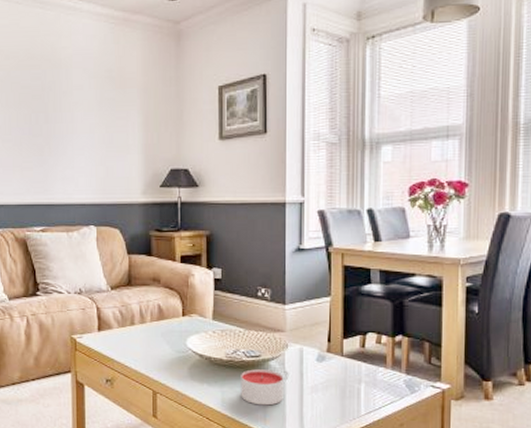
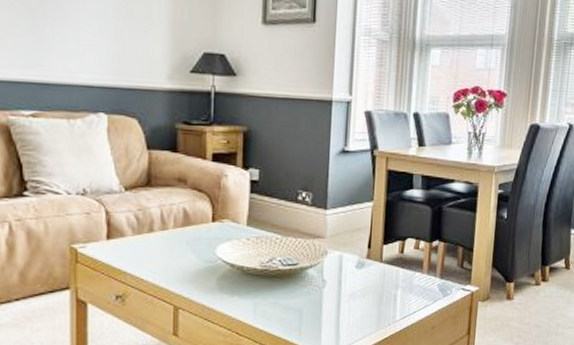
candle: present [241,369,284,406] -> none [275,278,321,316]

